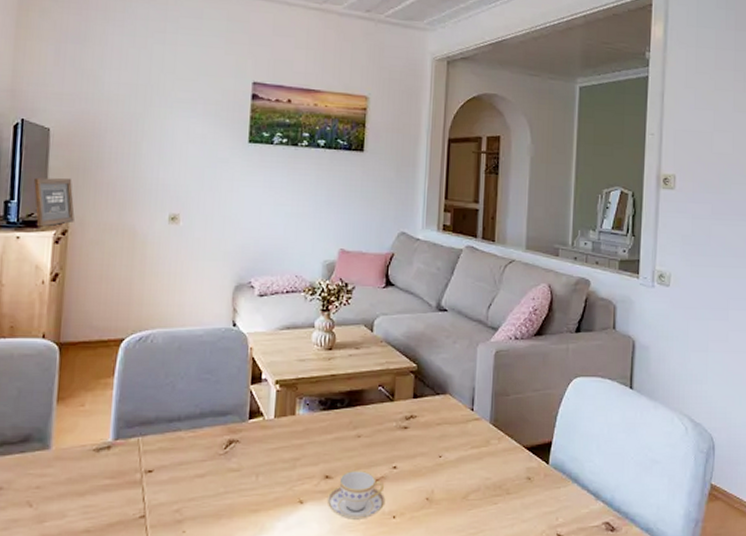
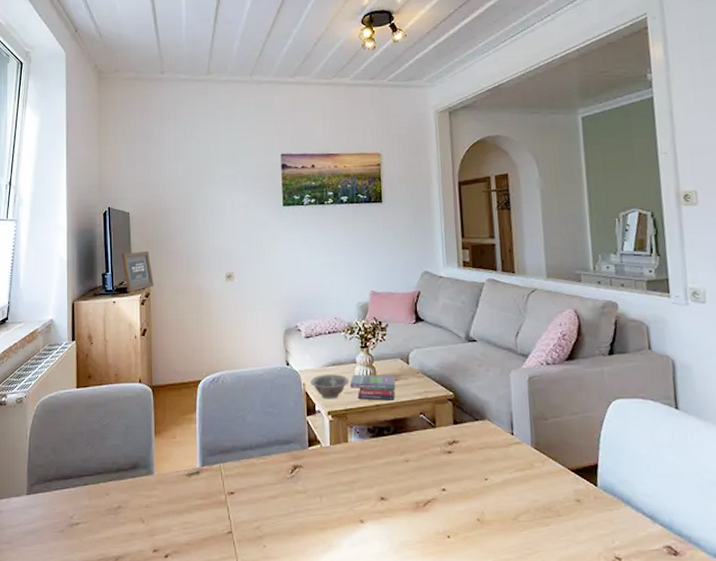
decorative bowl: none [259,339,305,367] -> present [310,374,350,399]
books: none [304,340,357,371] -> present [350,374,396,401]
teacup: present [326,470,386,520] -> none [384,492,439,538]

